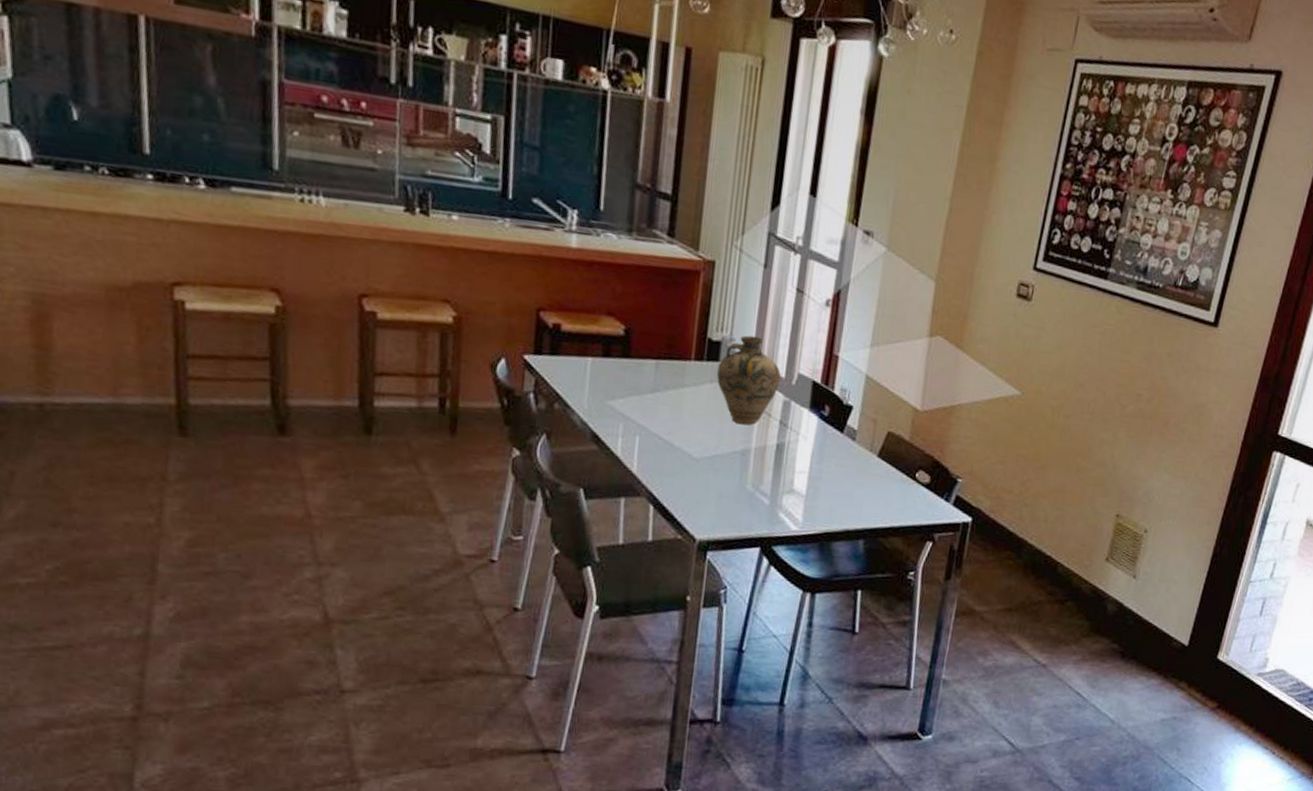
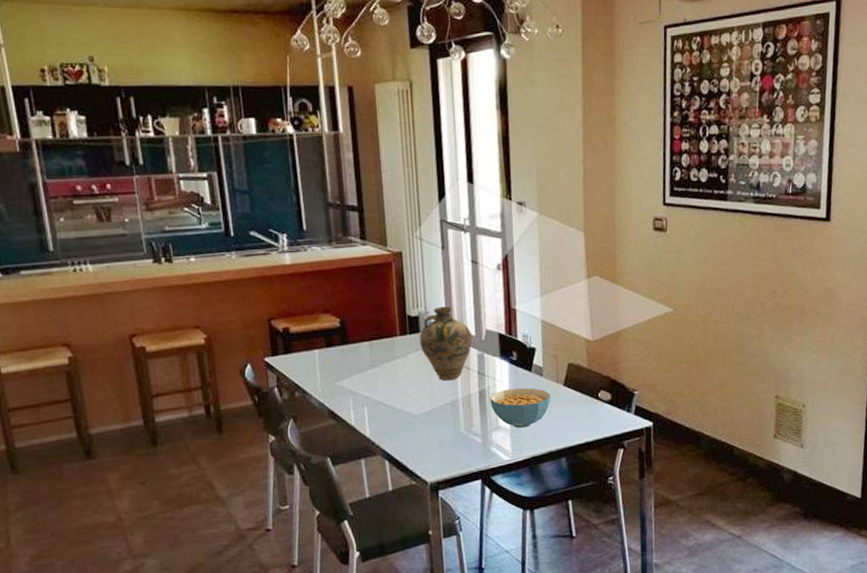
cereal bowl: none [788,448,861,497] -> present [490,387,551,428]

